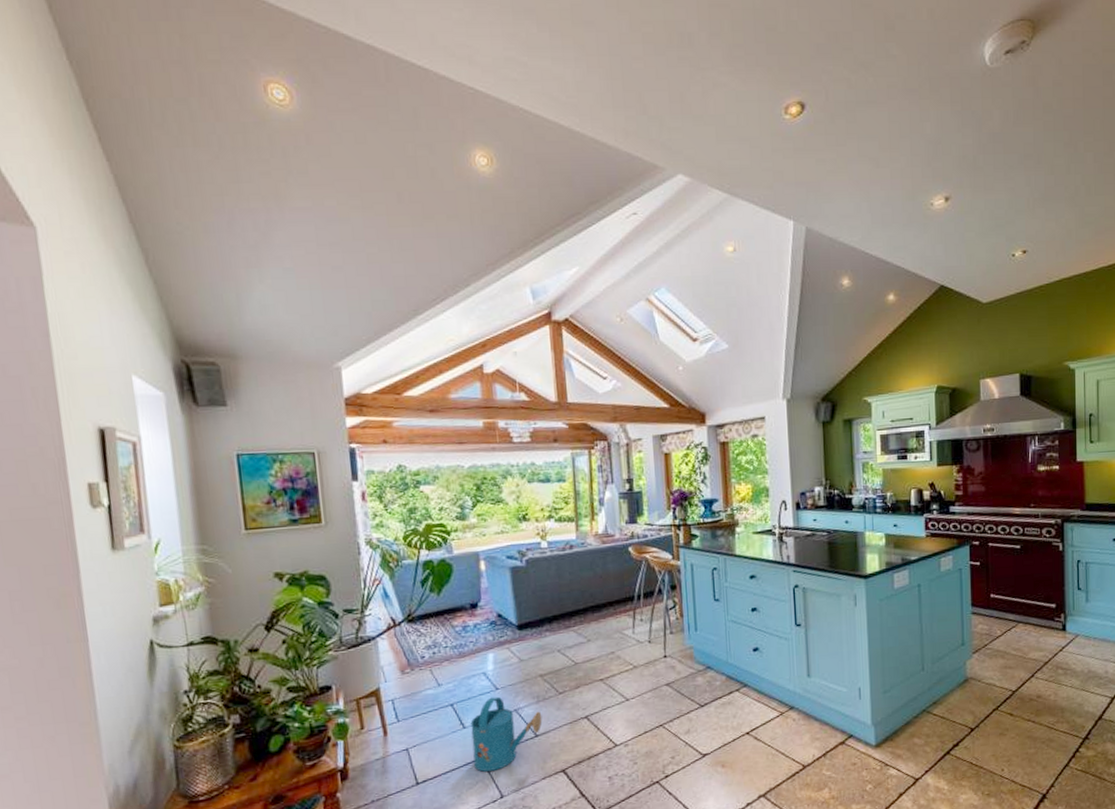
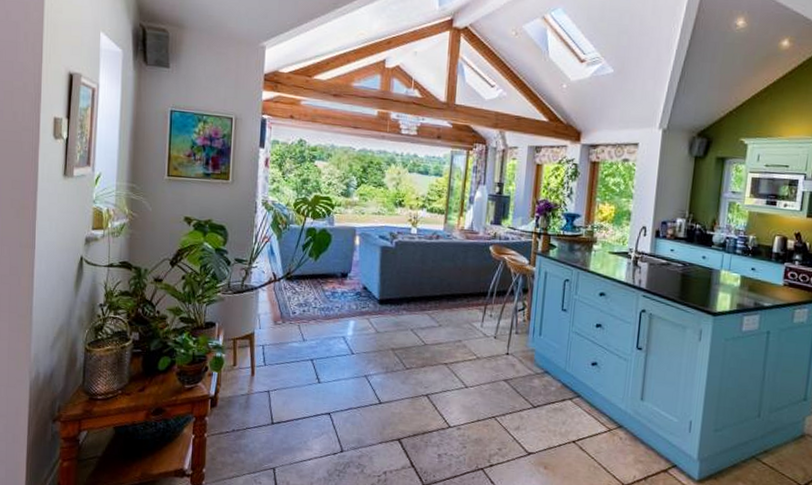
watering can: present [470,696,543,772] -> none [322,360,388,427]

